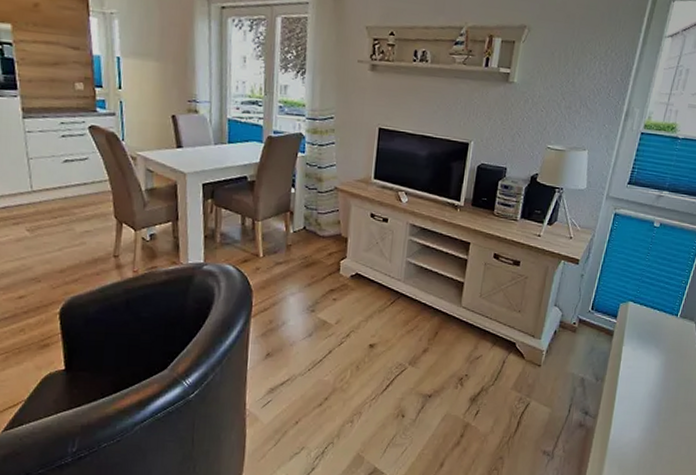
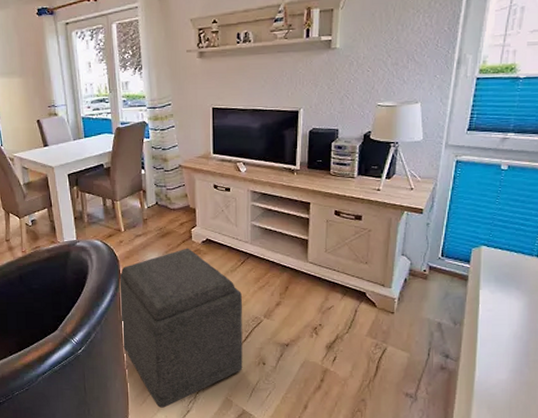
ottoman: none [244,281,388,465] -> present [119,248,243,408]

